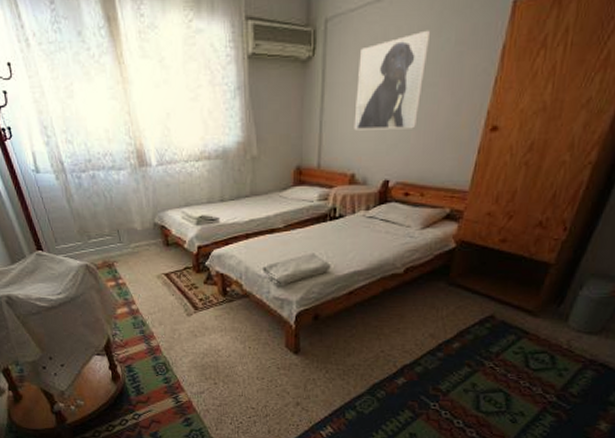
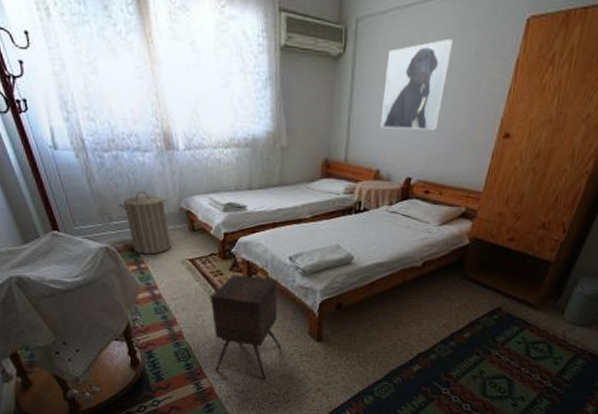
laundry hamper: none [96,209,147,270] -> present [118,192,172,255]
side table: none [186,288,258,393] -> present [211,275,281,379]

